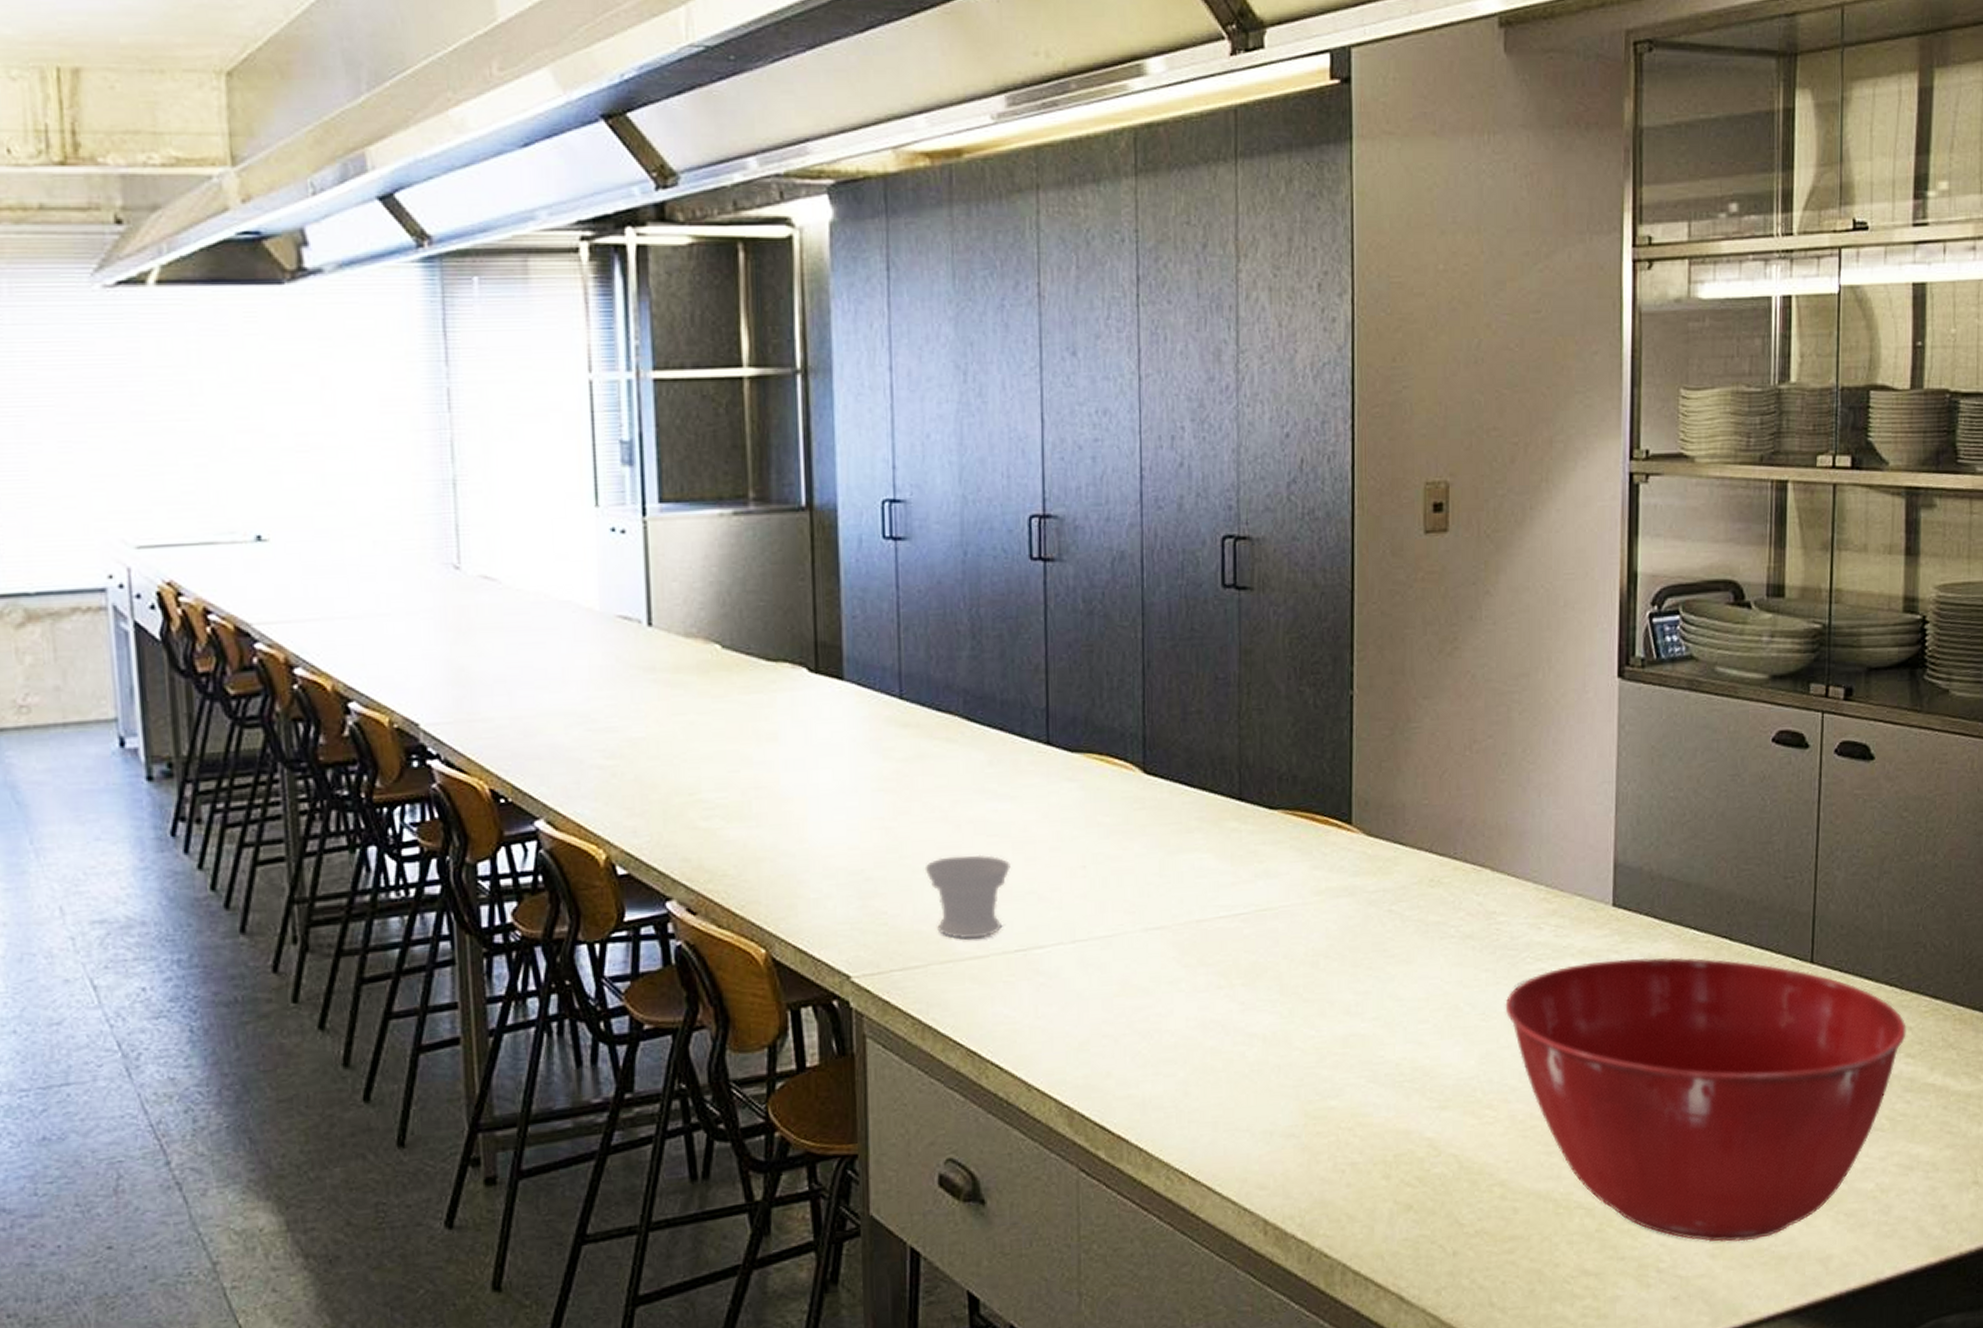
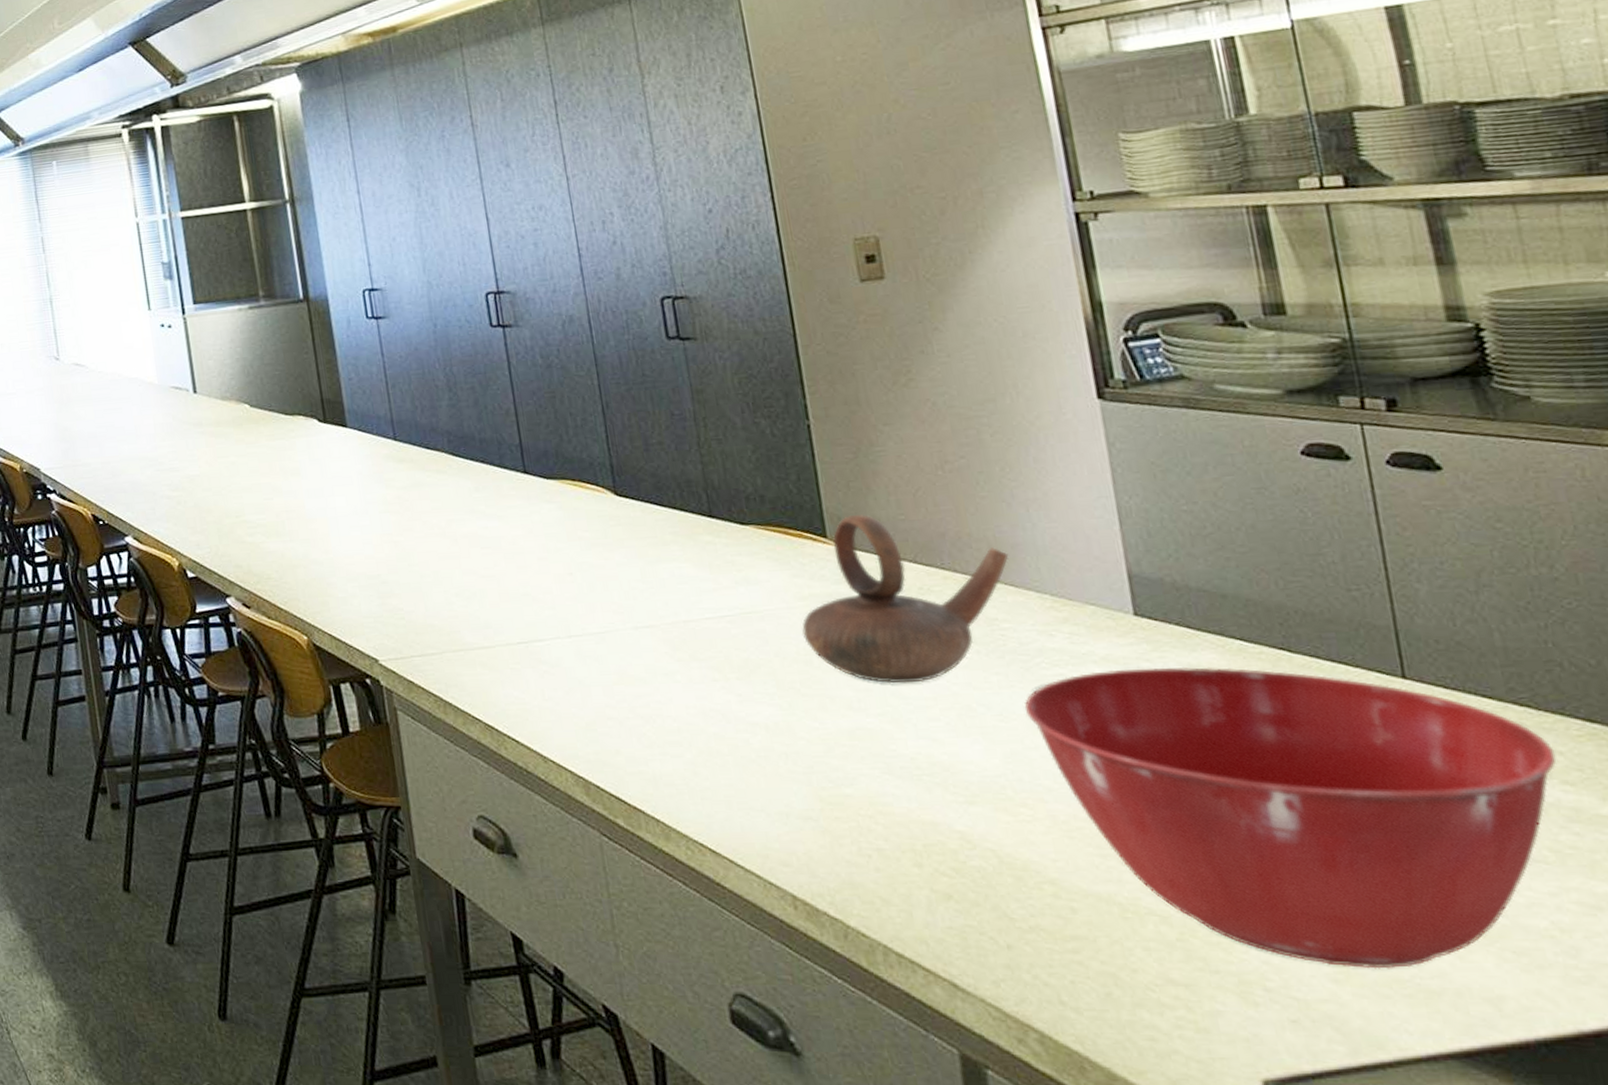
cup: present [924,854,1011,940] -> none [430,563,505,633]
teapot: none [1314,799,1516,985] -> present [802,515,1009,684]

